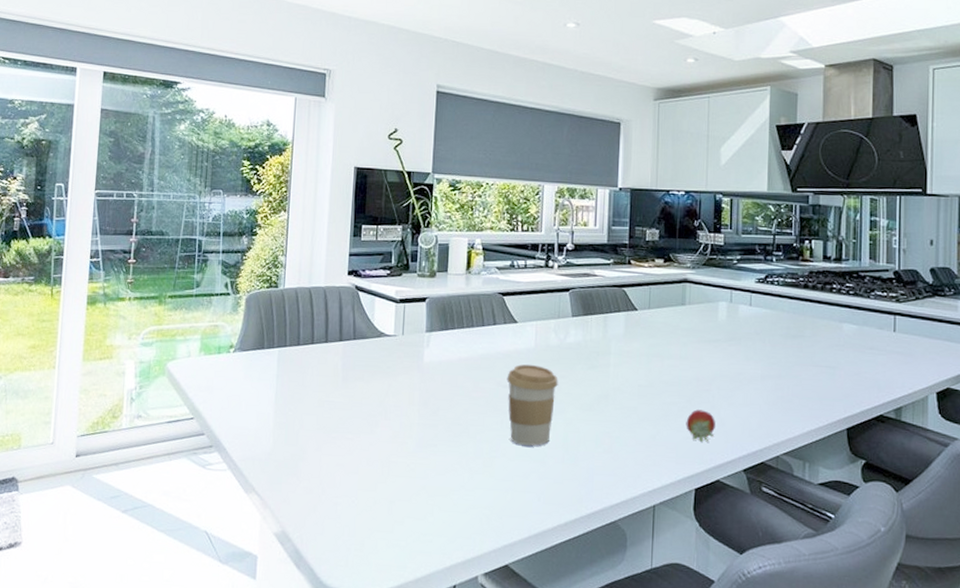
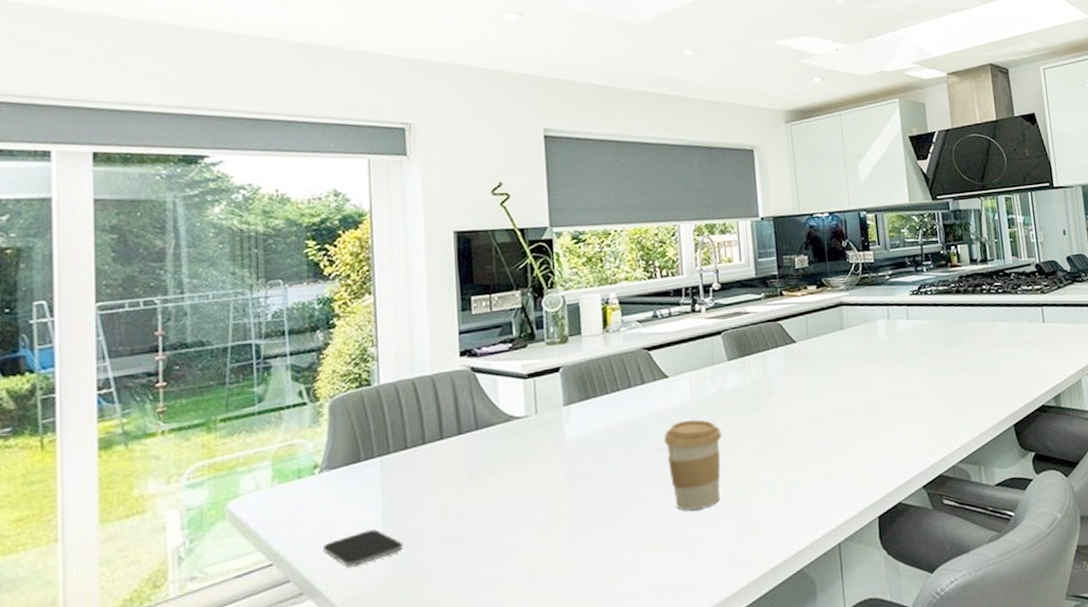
smartphone: none [230,406,288,434] -> present [323,529,403,568]
fruit: present [686,409,715,442] -> none [860,433,890,467]

